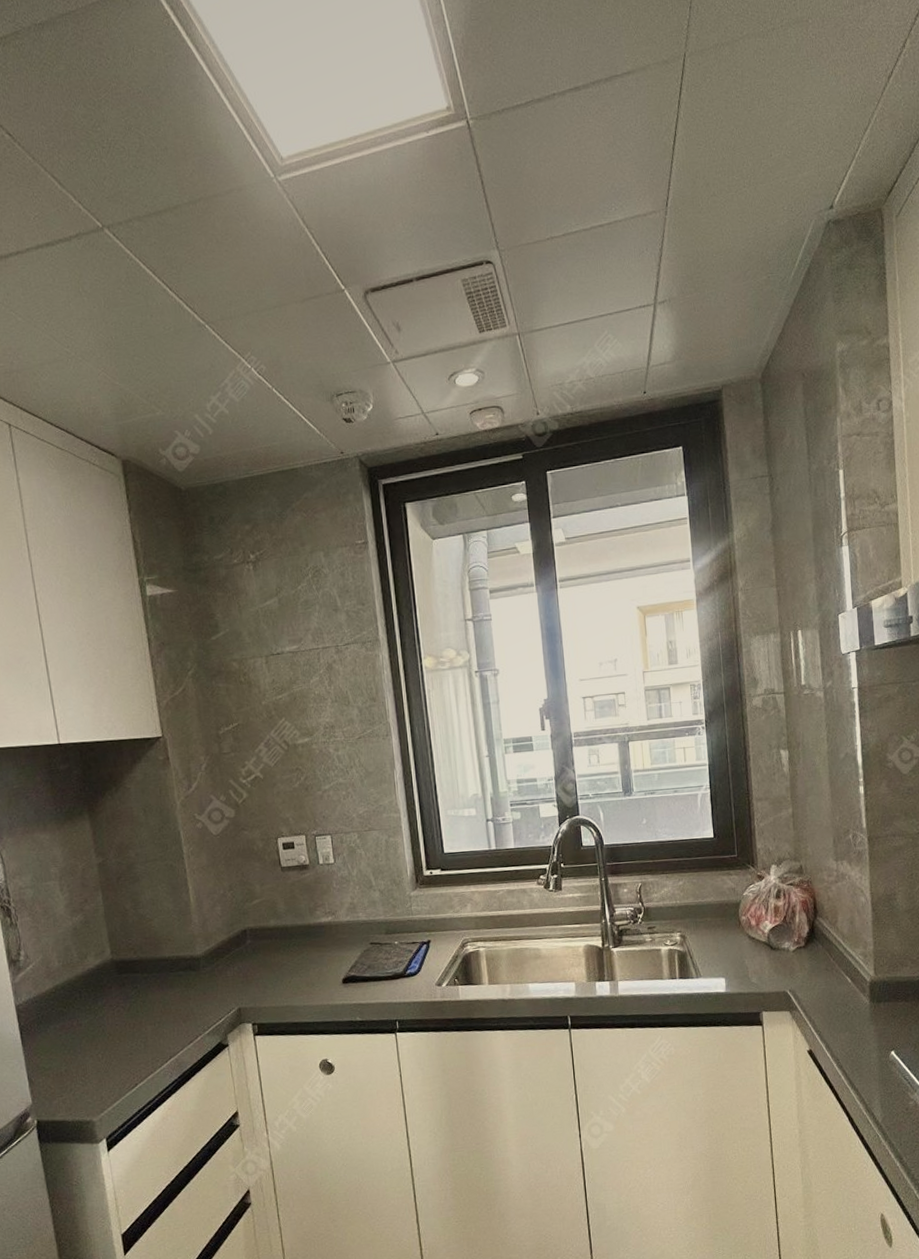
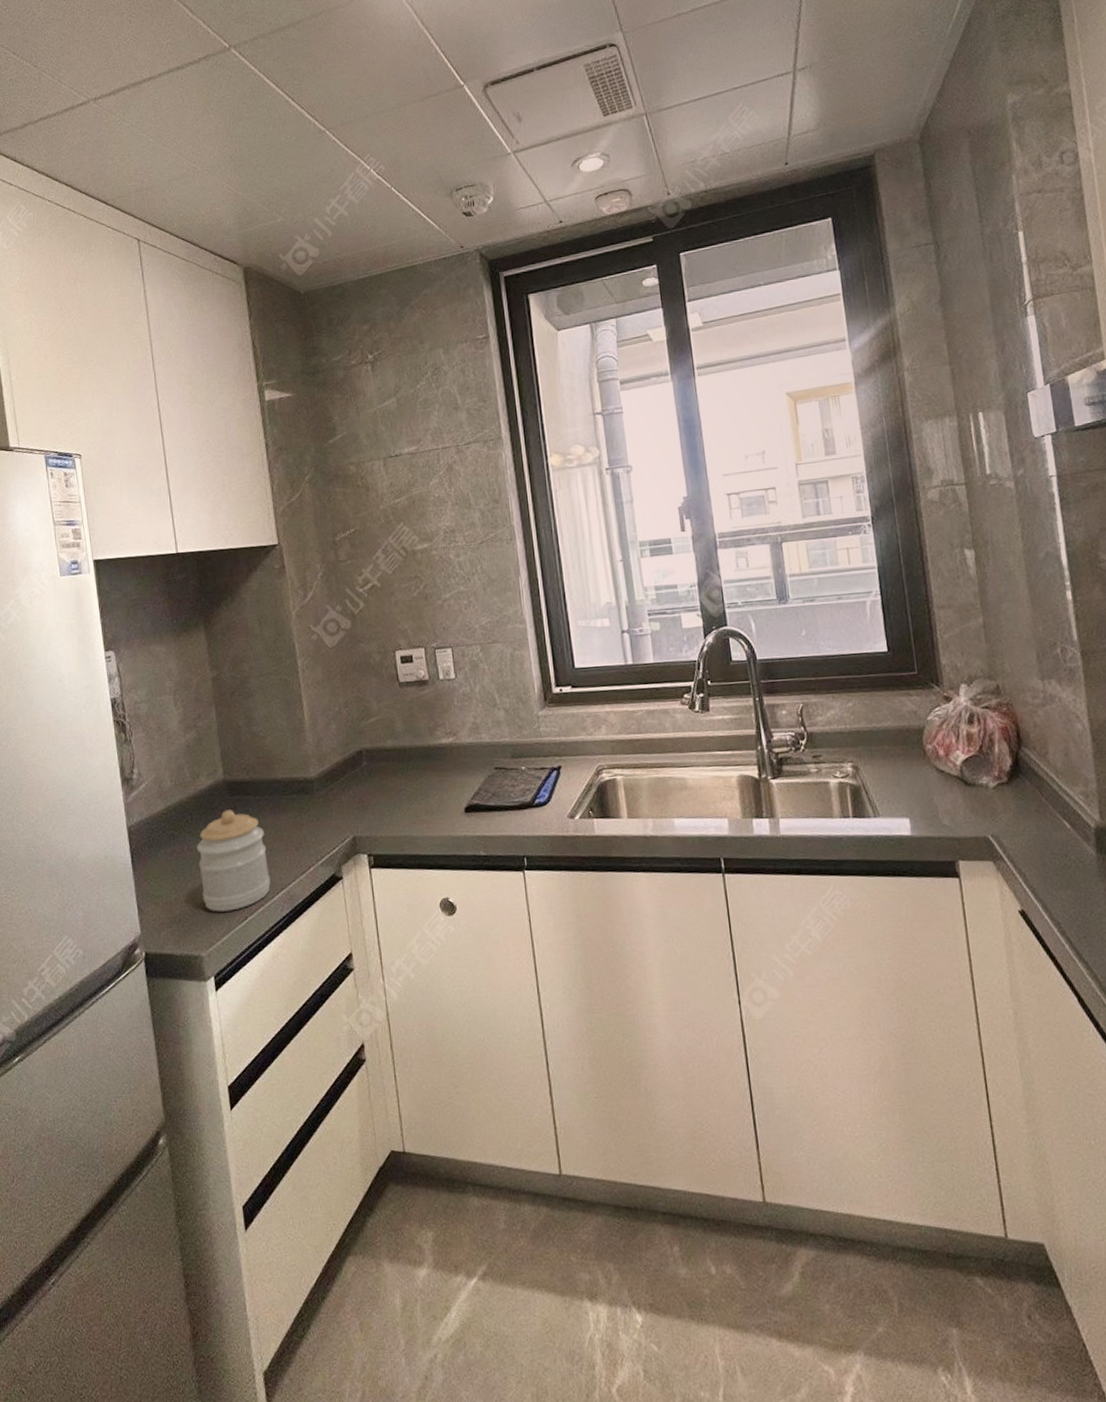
jar: none [86,987,159,1081] -> present [196,810,271,912]

